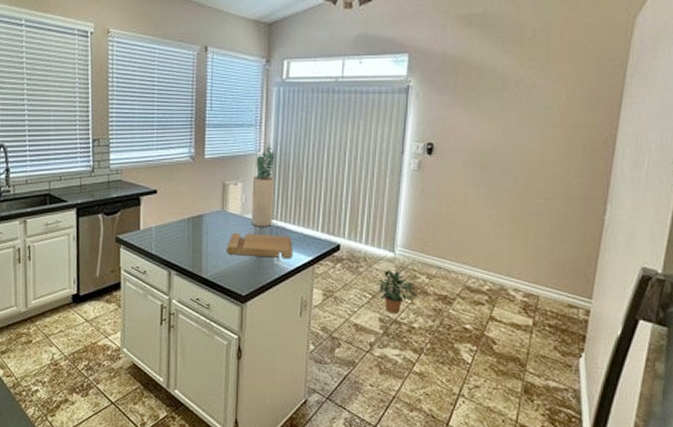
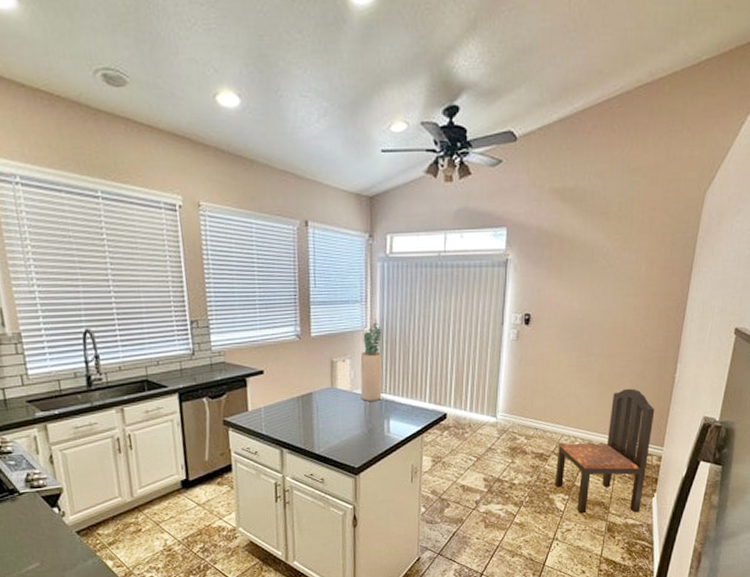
cutting board: present [226,232,293,258] -> none [337,408,403,430]
potted plant: present [376,269,418,313] -> none [480,433,517,473]
dining chair: none [460,229,581,374] -> present [555,388,655,514]

